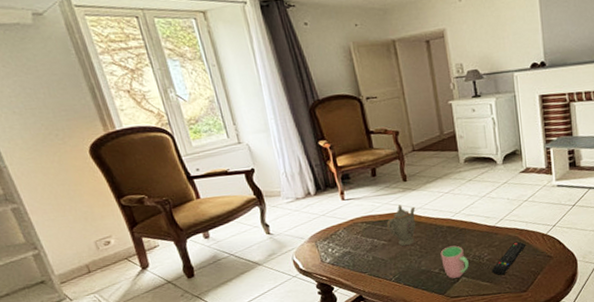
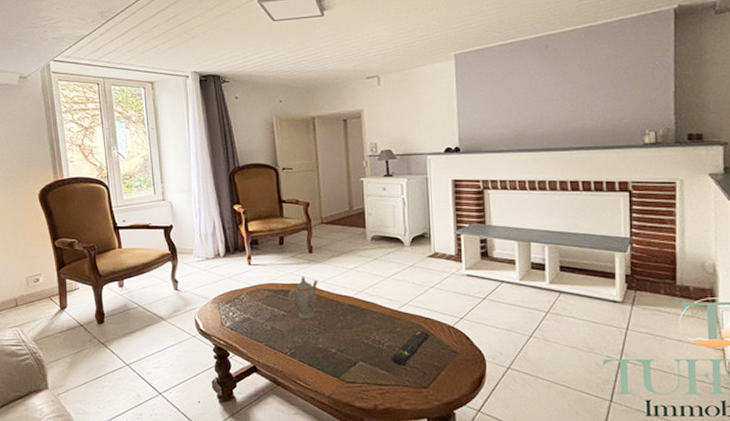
cup: present [440,245,469,279] -> none [339,326,368,361]

